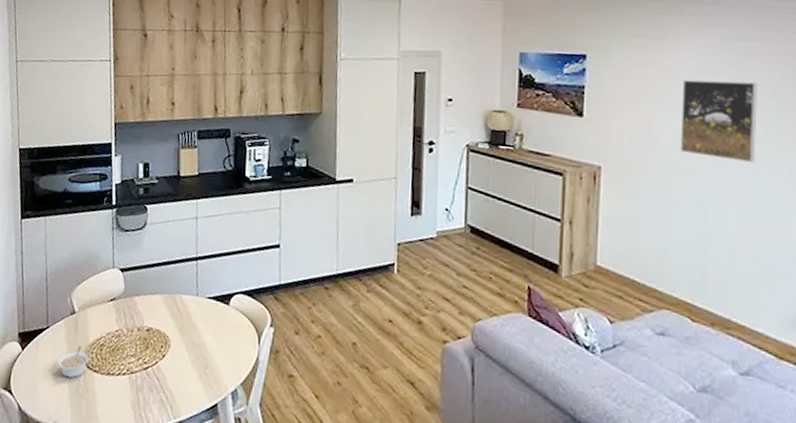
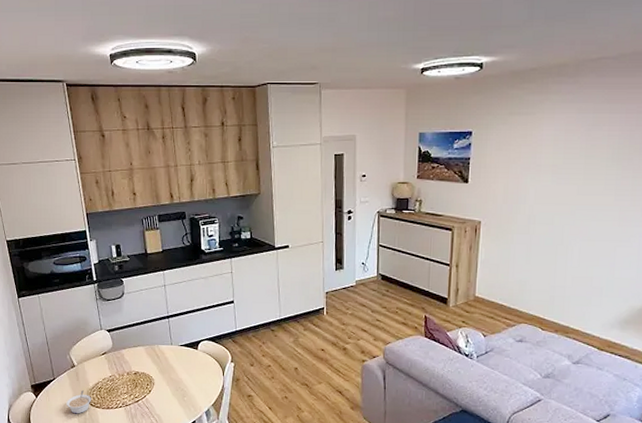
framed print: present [680,80,757,162] -> none [540,147,601,210]

